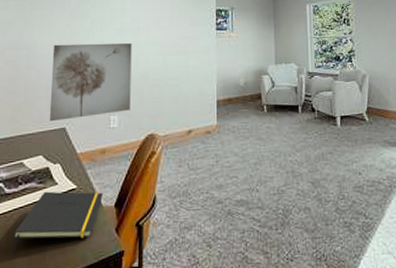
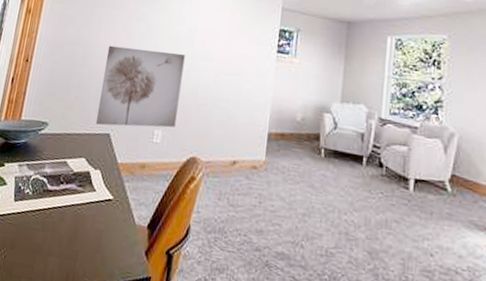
notepad: present [12,191,103,255] -> none [46,196,137,255]

